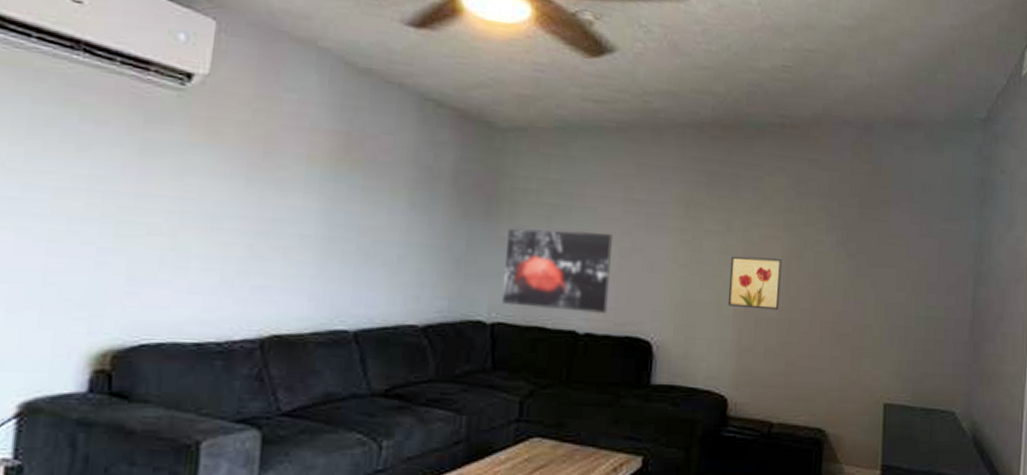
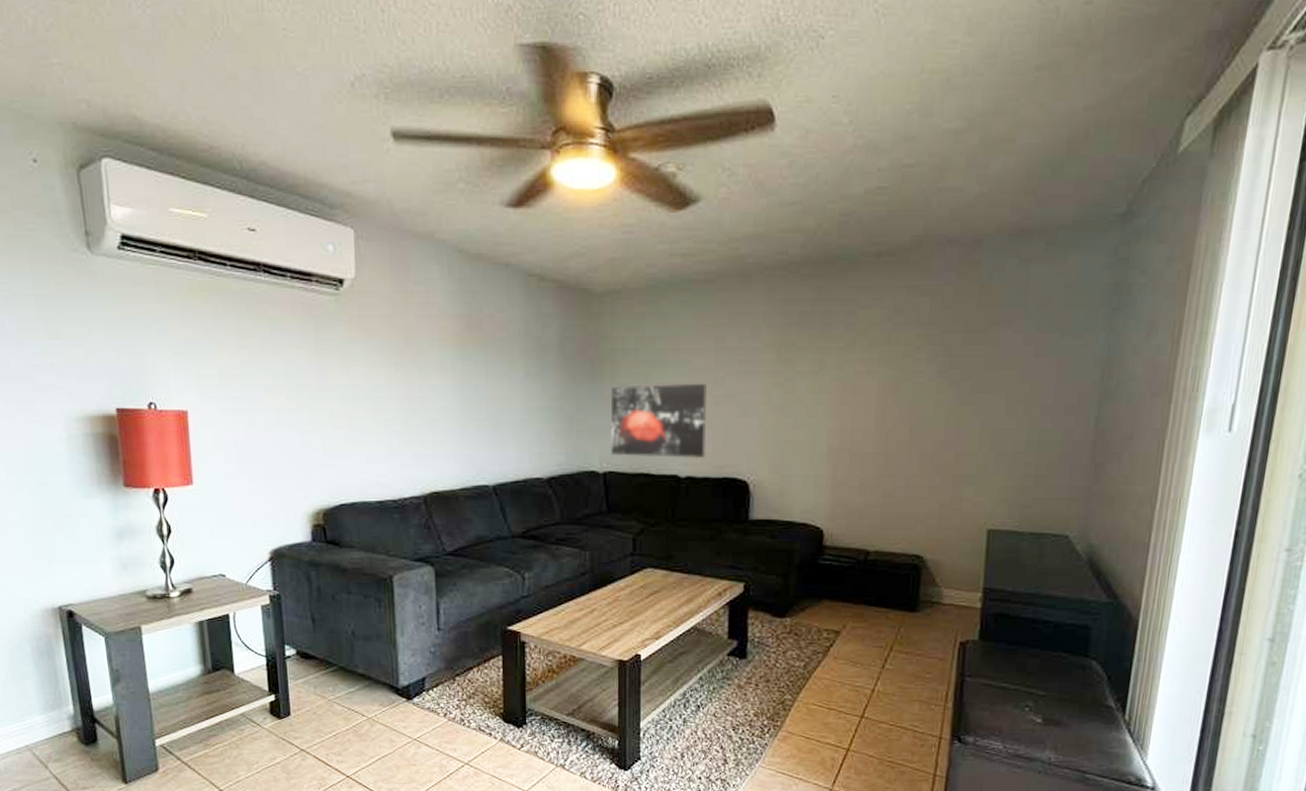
wall art: present [727,255,782,311] -> none [821,394,878,445]

